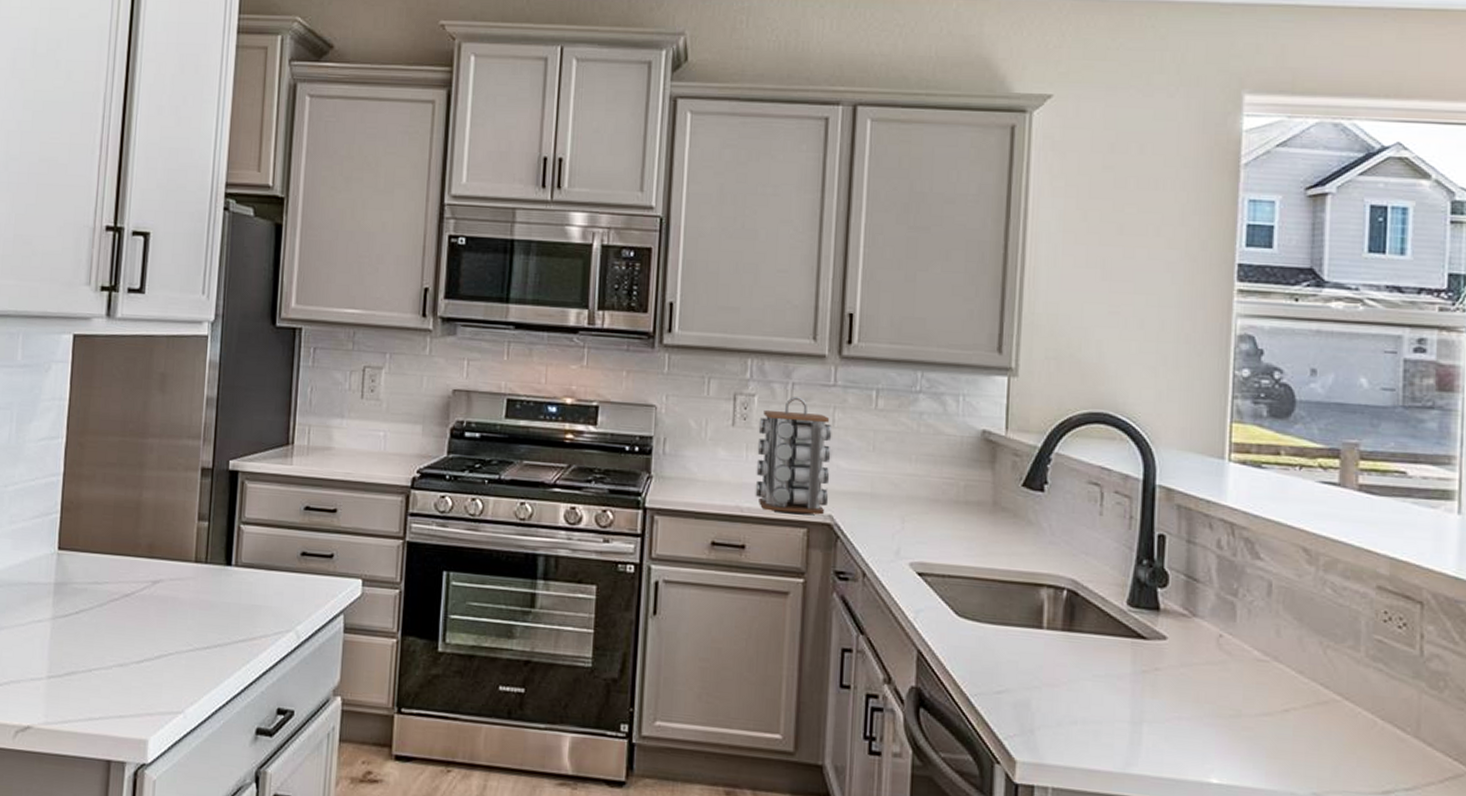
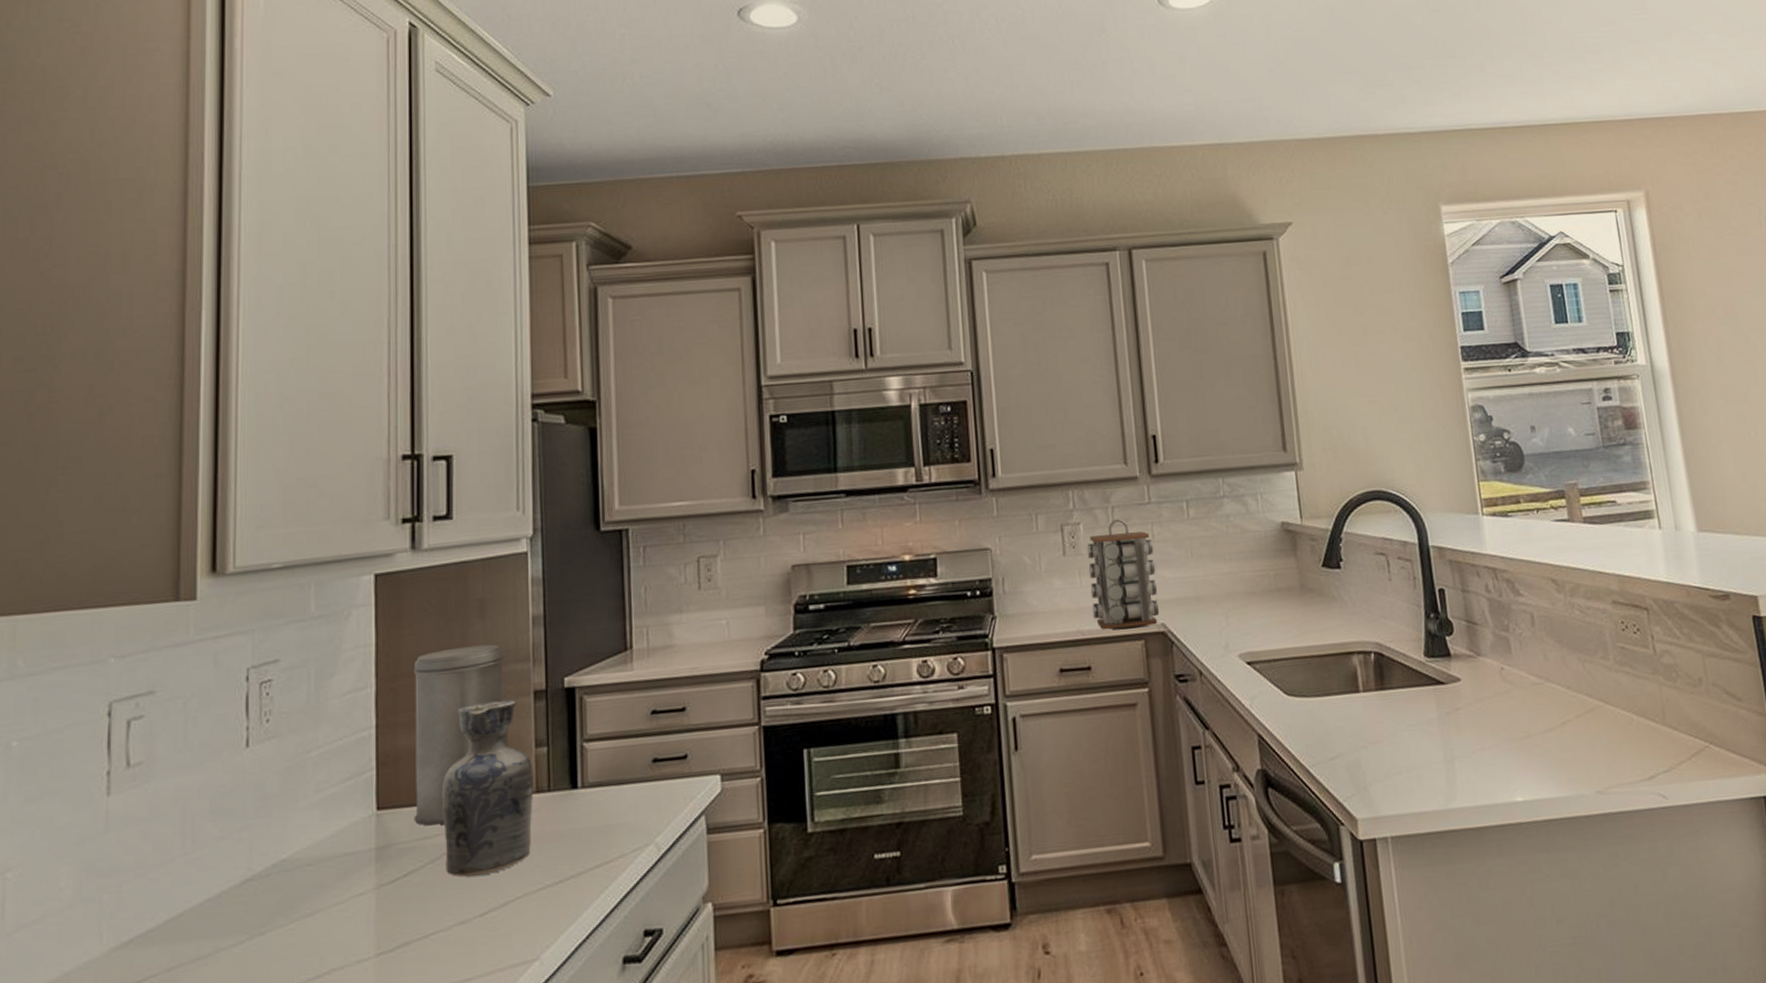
canister: none [88,414,179,574] -> present [413,644,505,826]
ceramic jug: none [111,470,195,628] -> present [441,699,534,878]

